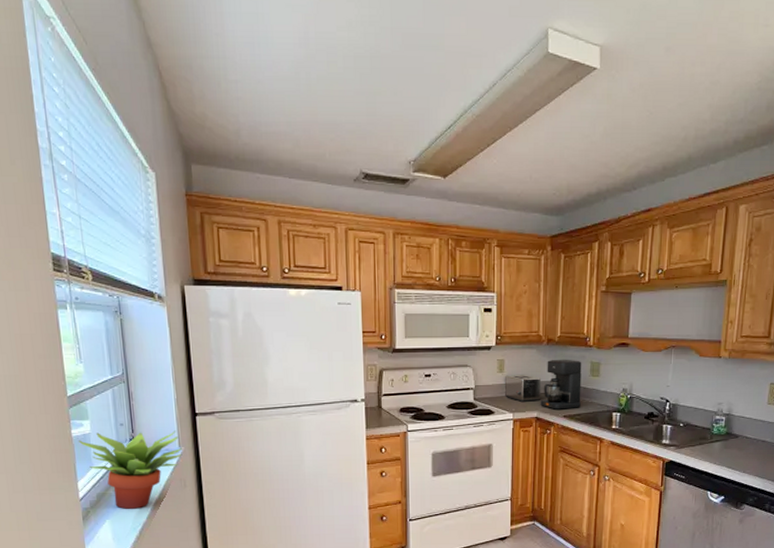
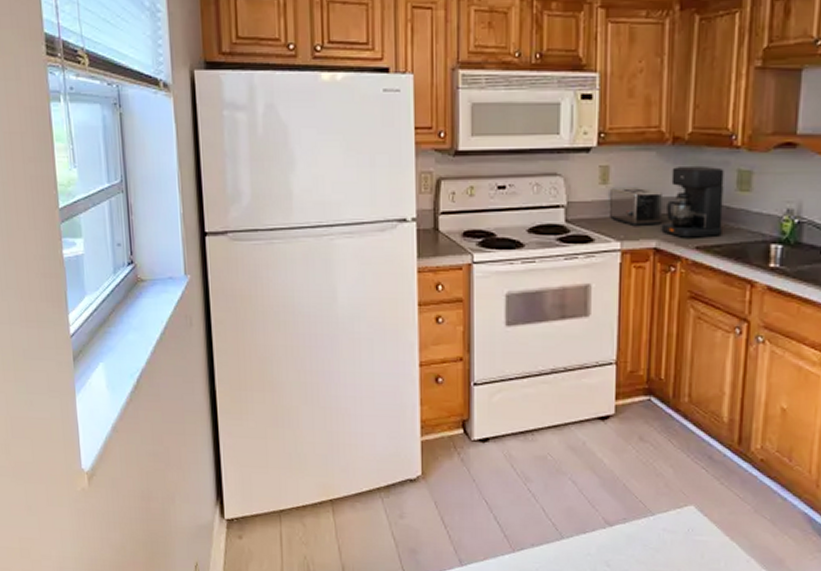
succulent plant: present [78,430,183,509] -> none [70,253,189,351]

